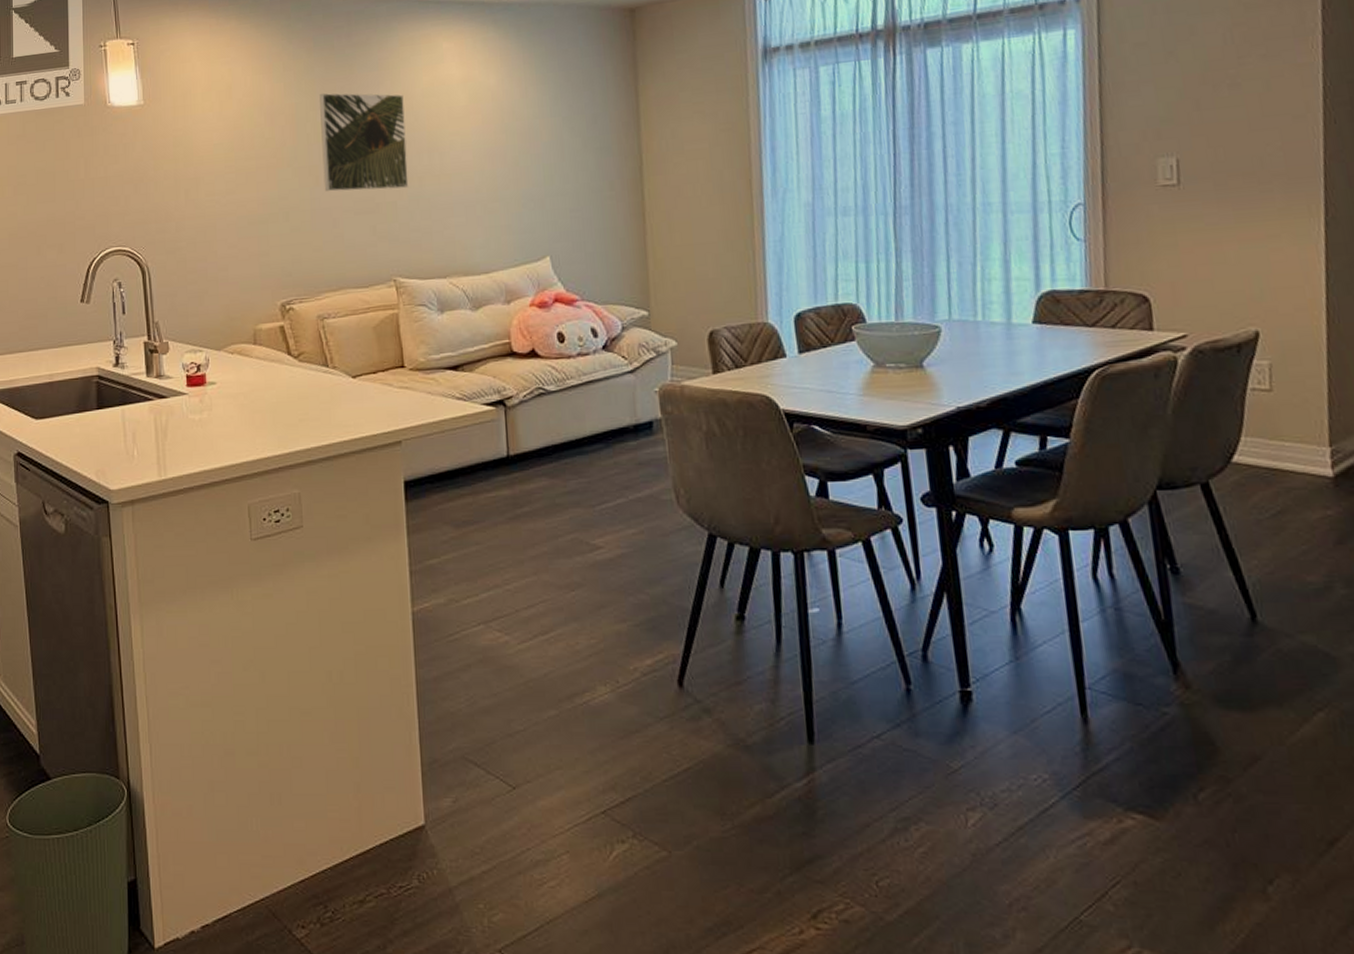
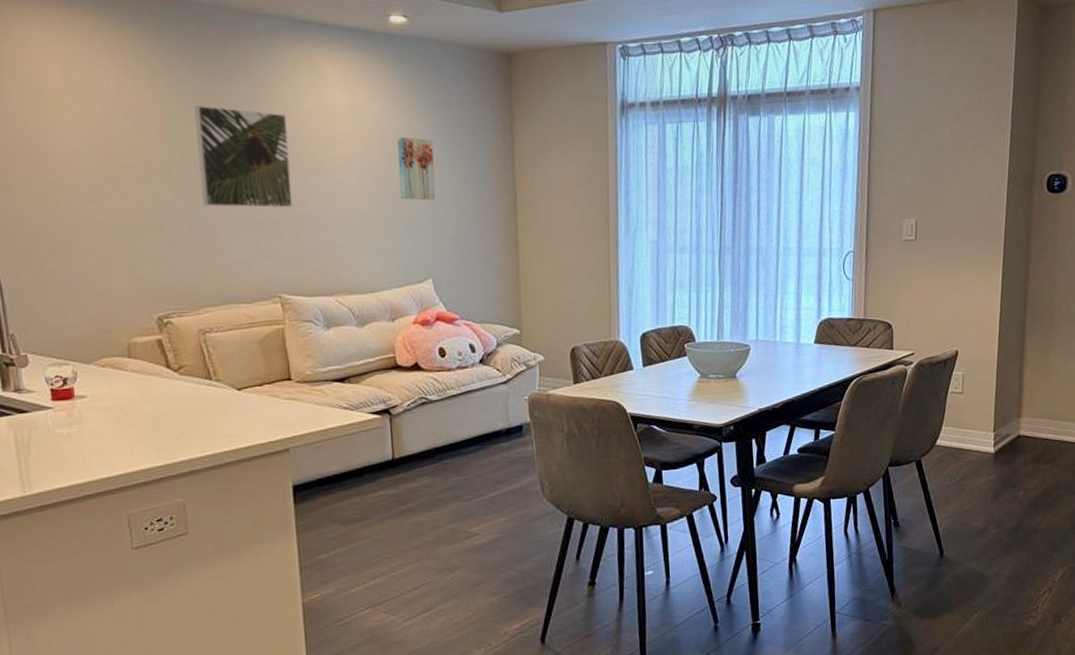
wall art: none [513,106,554,173] -> present [397,137,436,201]

